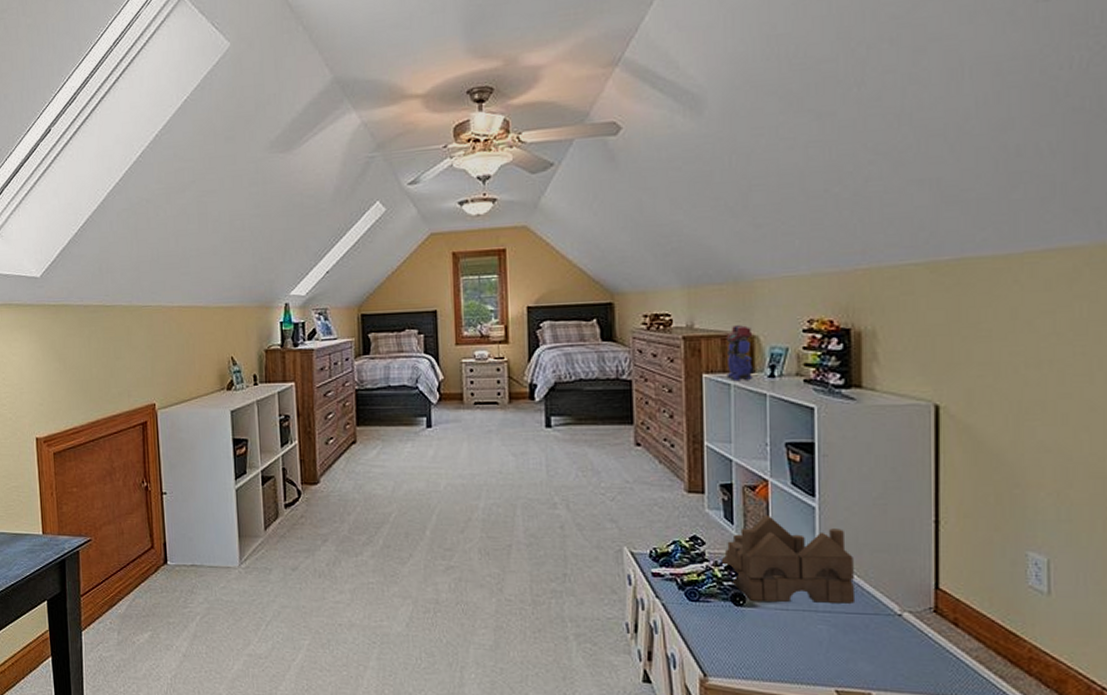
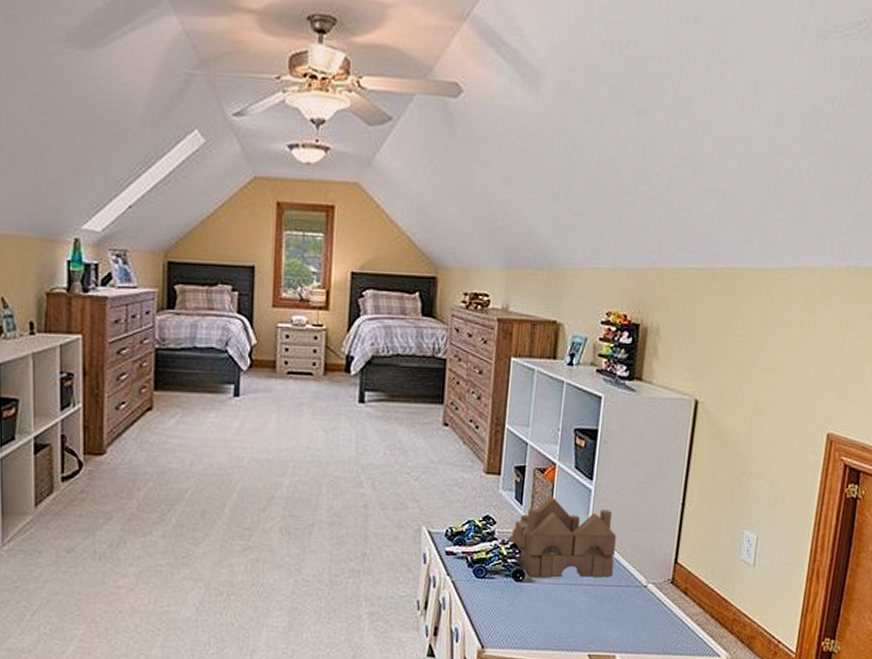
toy robot: present [726,325,756,380] -> none [532,312,560,366]

